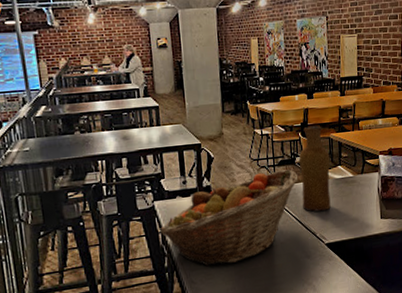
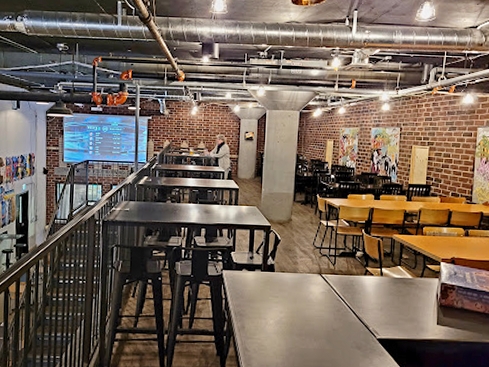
fruit basket: present [160,169,298,267] -> none [225,260,357,339]
vase: present [299,125,331,212] -> none [358,224,391,307]

